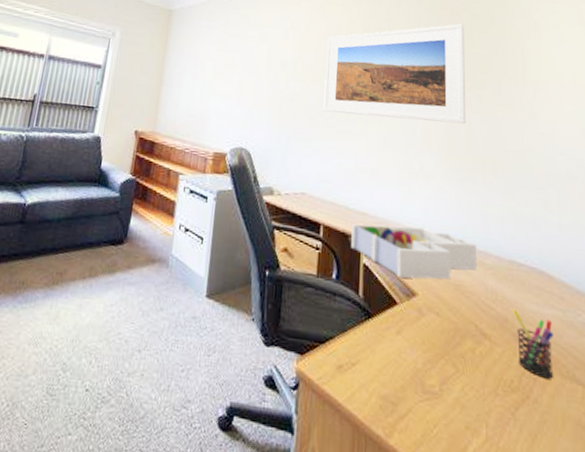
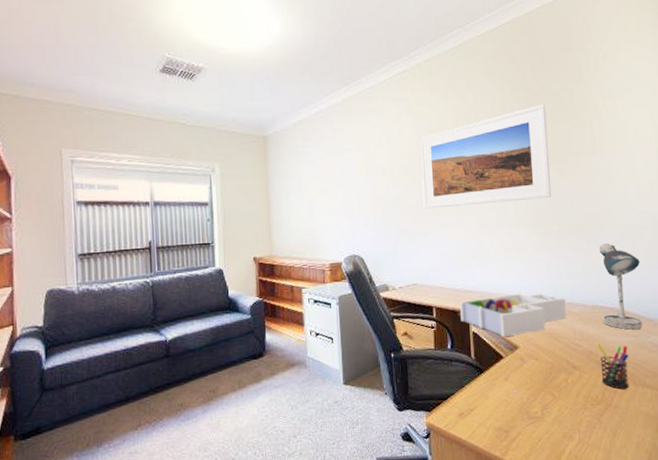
desk lamp: none [519,187,572,302] -> present [599,243,643,330]

